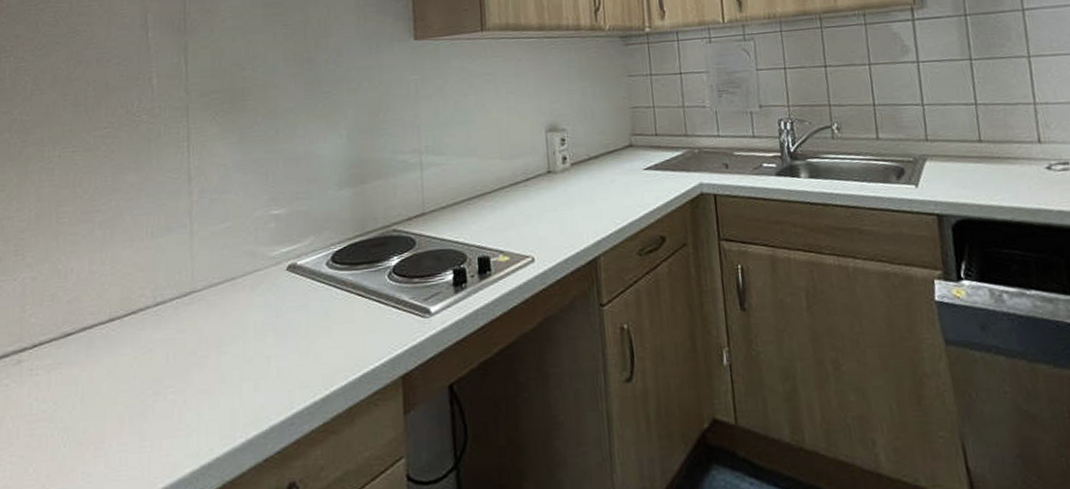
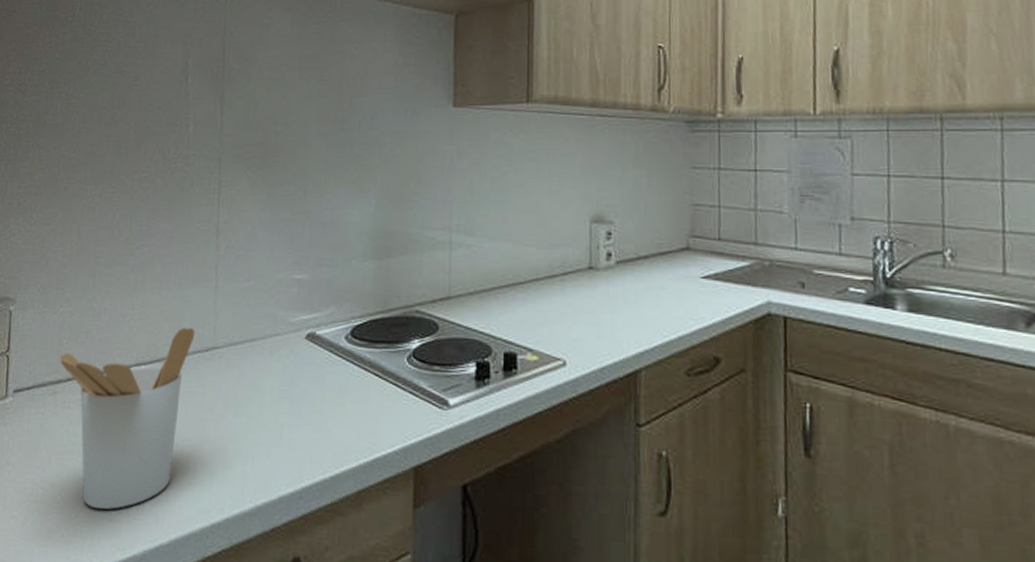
utensil holder: none [22,275,172,473] -> present [59,327,195,510]

